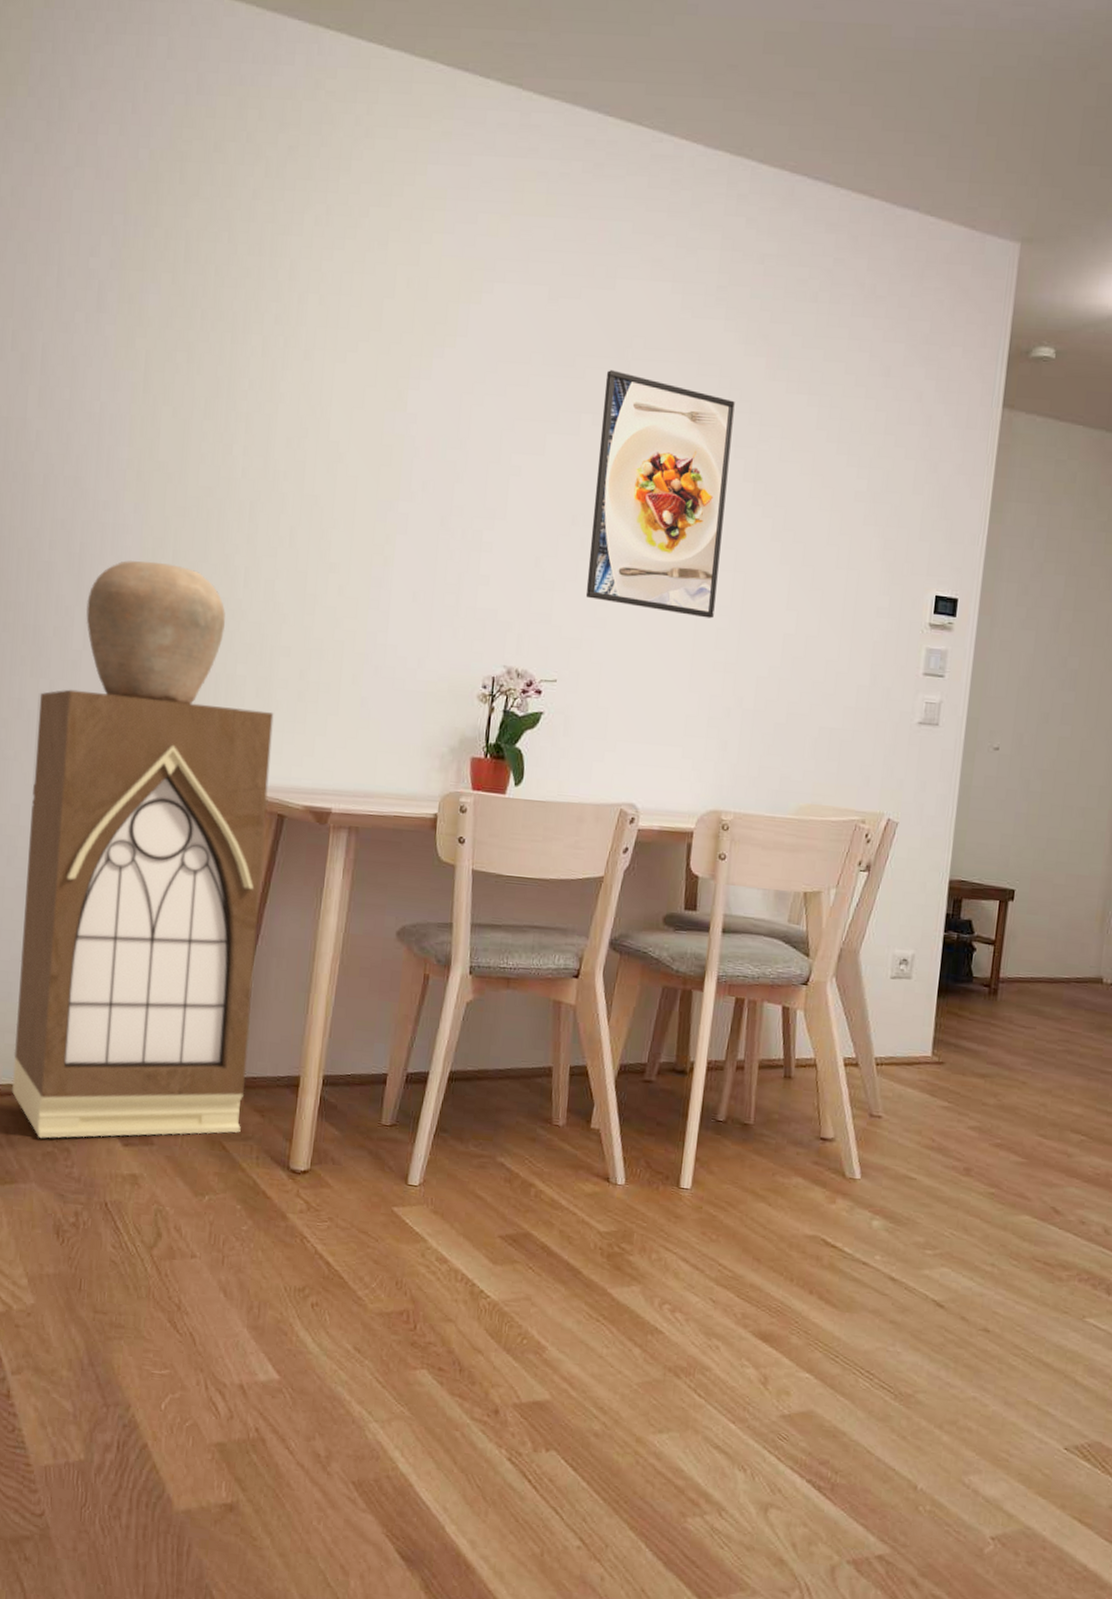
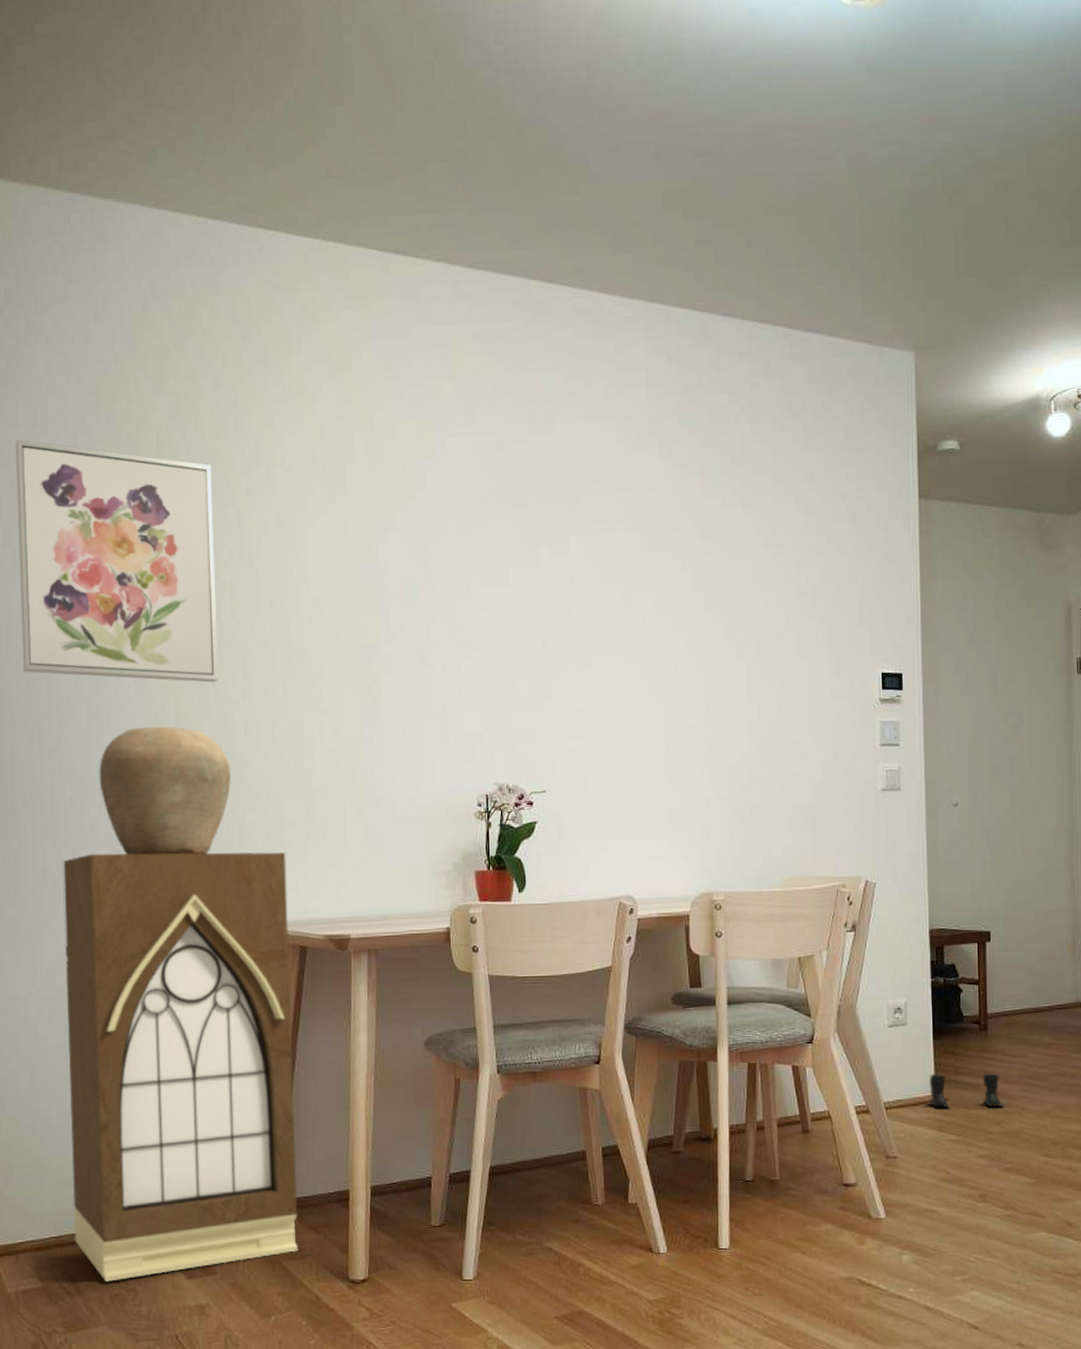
wall art: none [18,233,240,522] -> present [15,439,219,683]
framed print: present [585,370,735,619] -> none [557,504,683,718]
boots: none [922,1034,1005,1078] -> present [928,1073,1005,1108]

